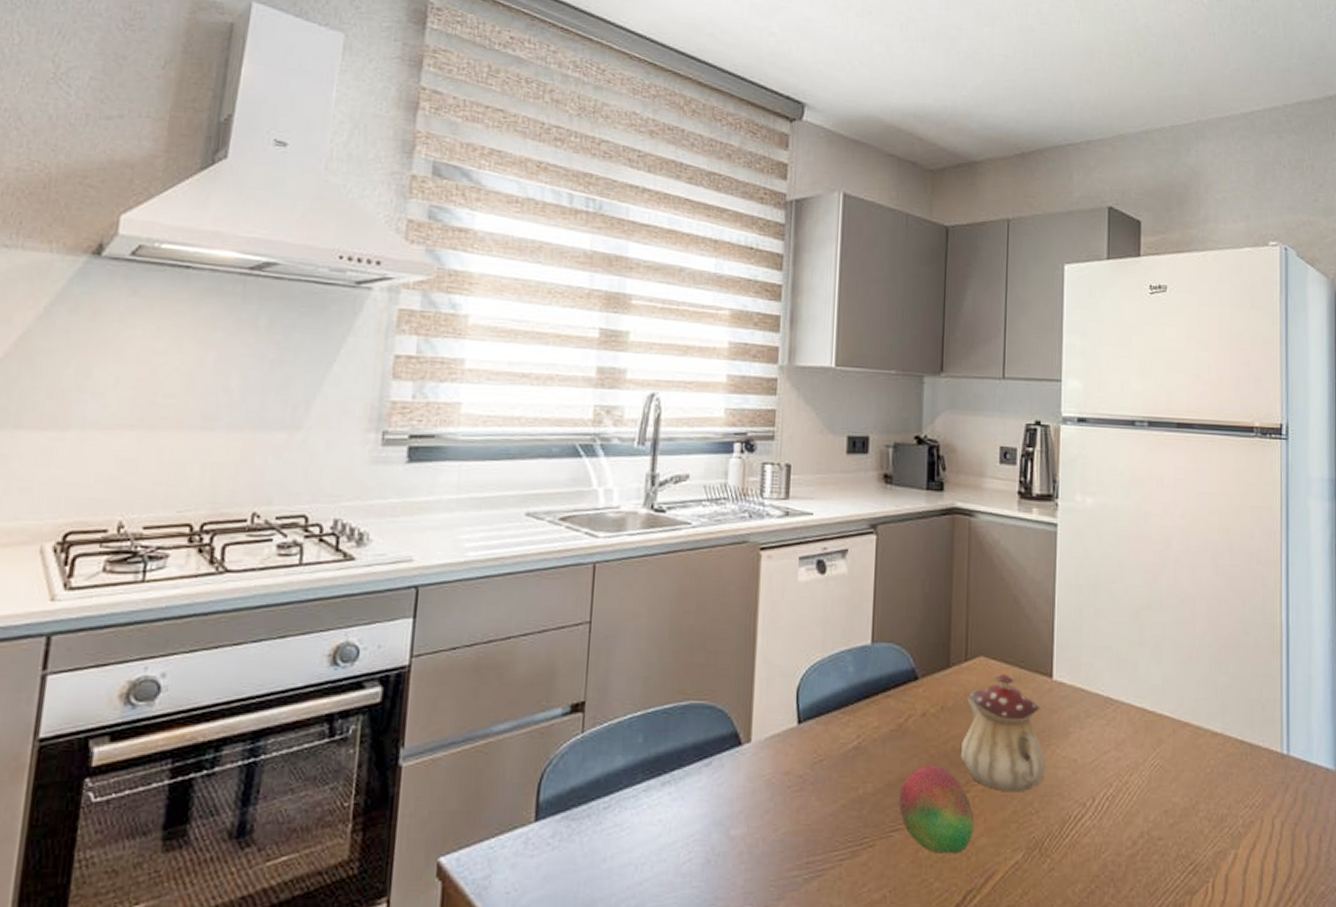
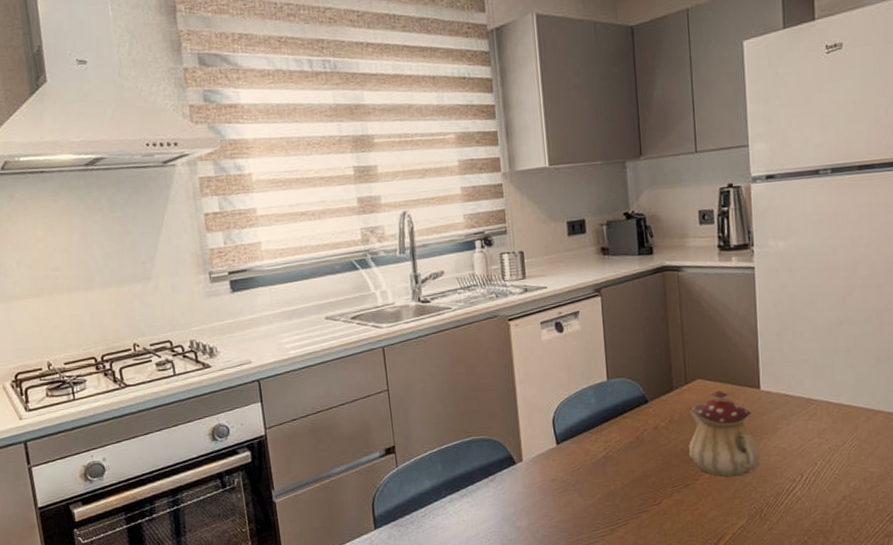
fruit: present [899,764,975,855] -> none [642,463,705,525]

